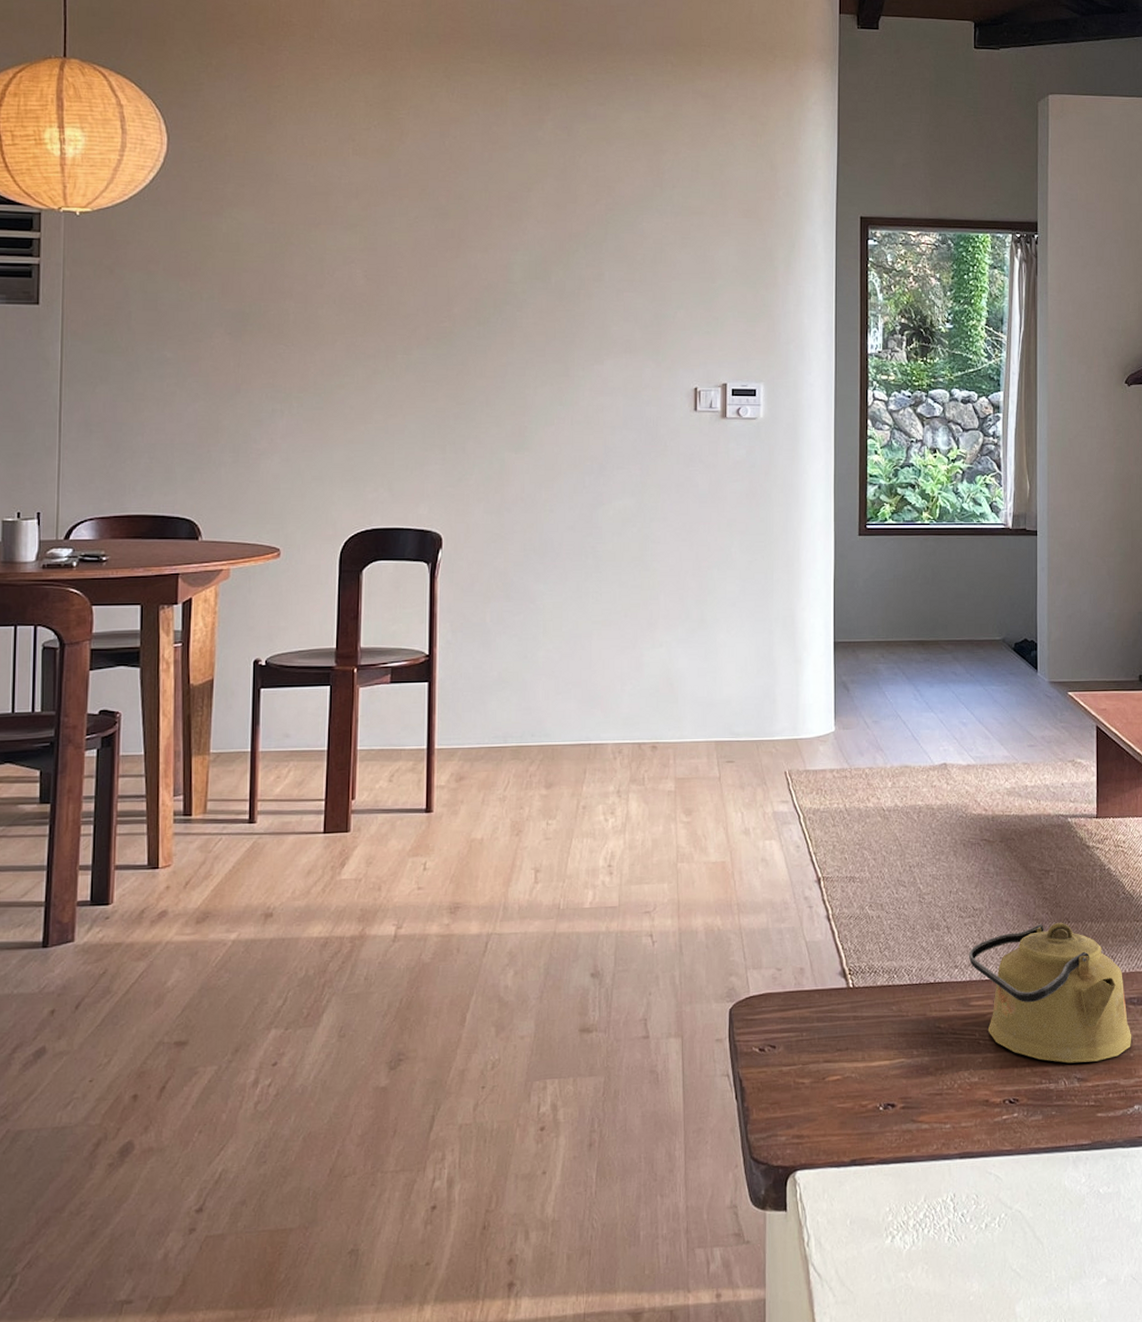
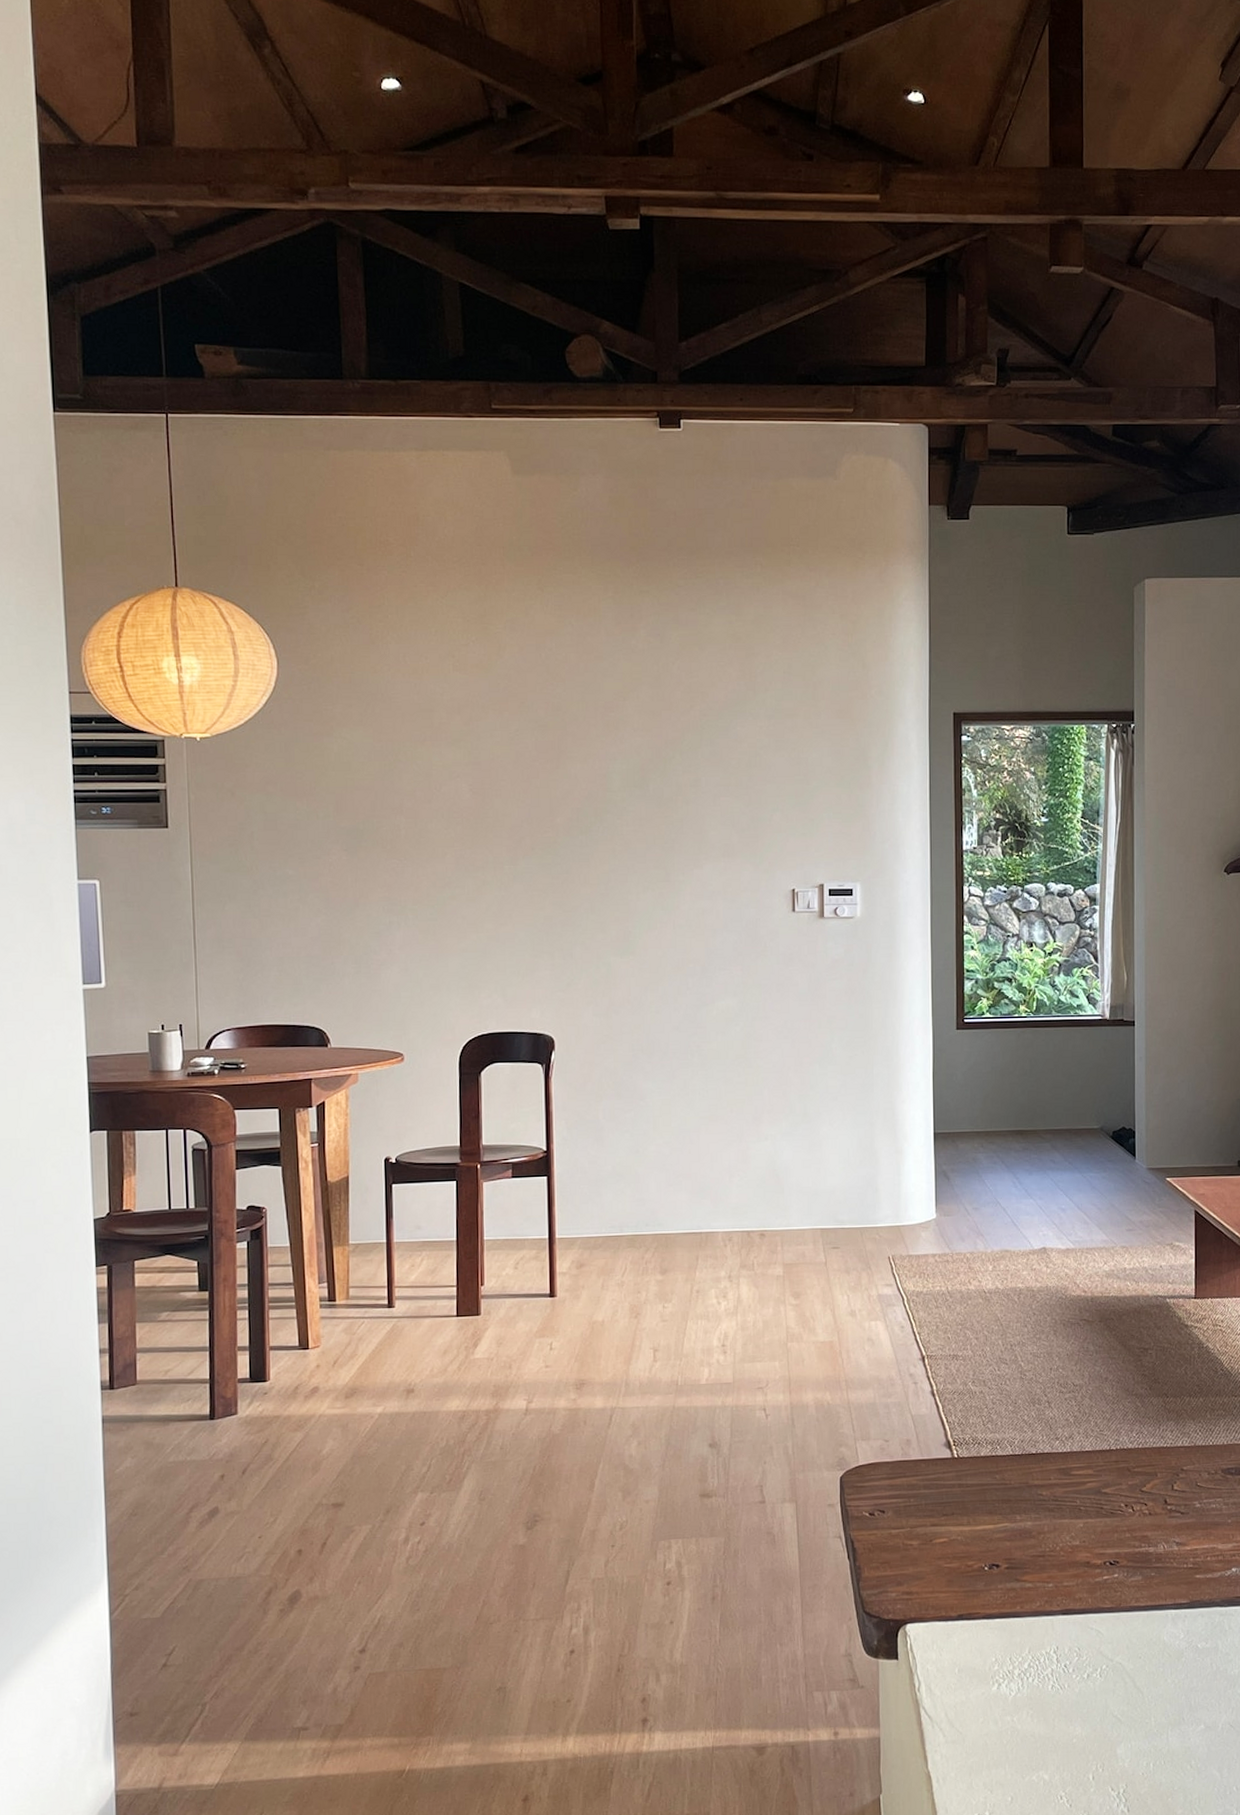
kettle: present [968,922,1132,1064] -> none [1069,1397,1230,1529]

